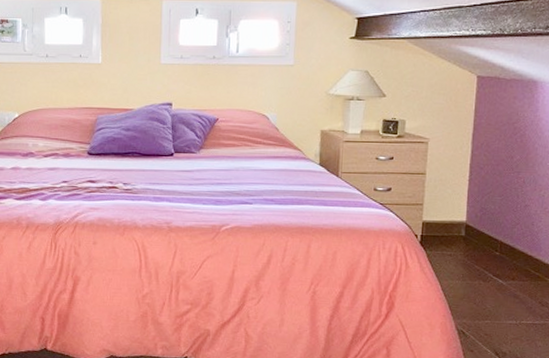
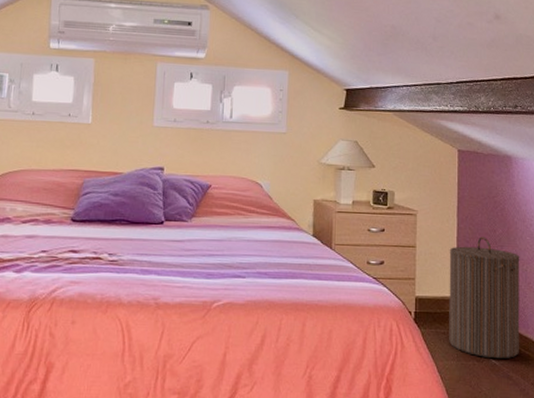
laundry hamper: none [455,163,538,279] -> present [449,237,520,358]

